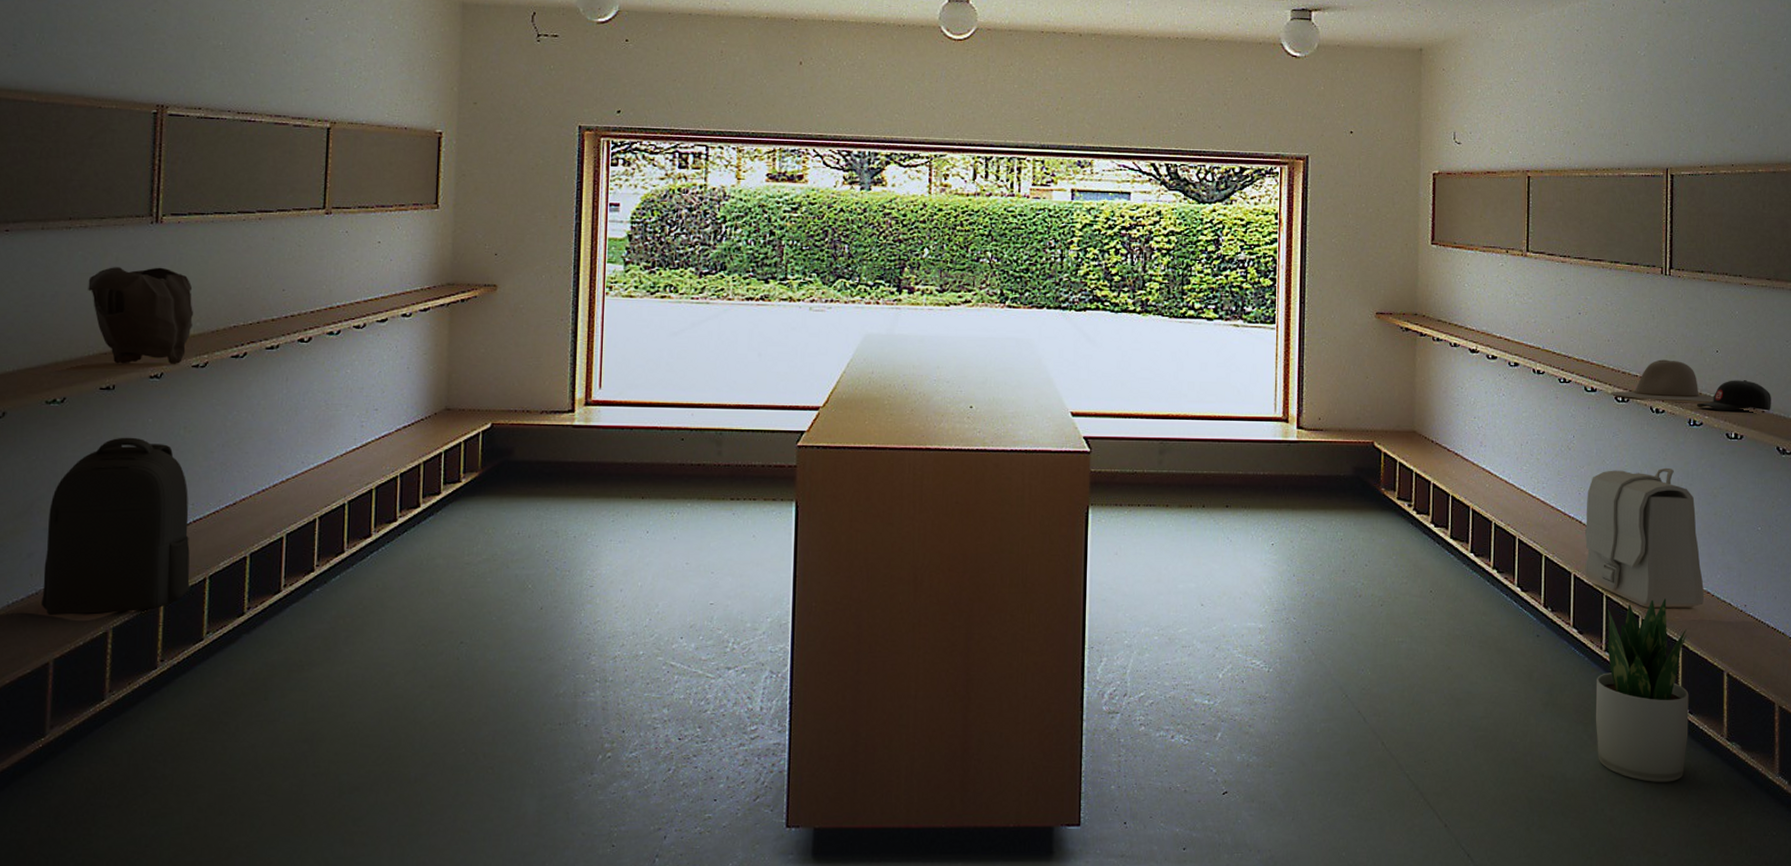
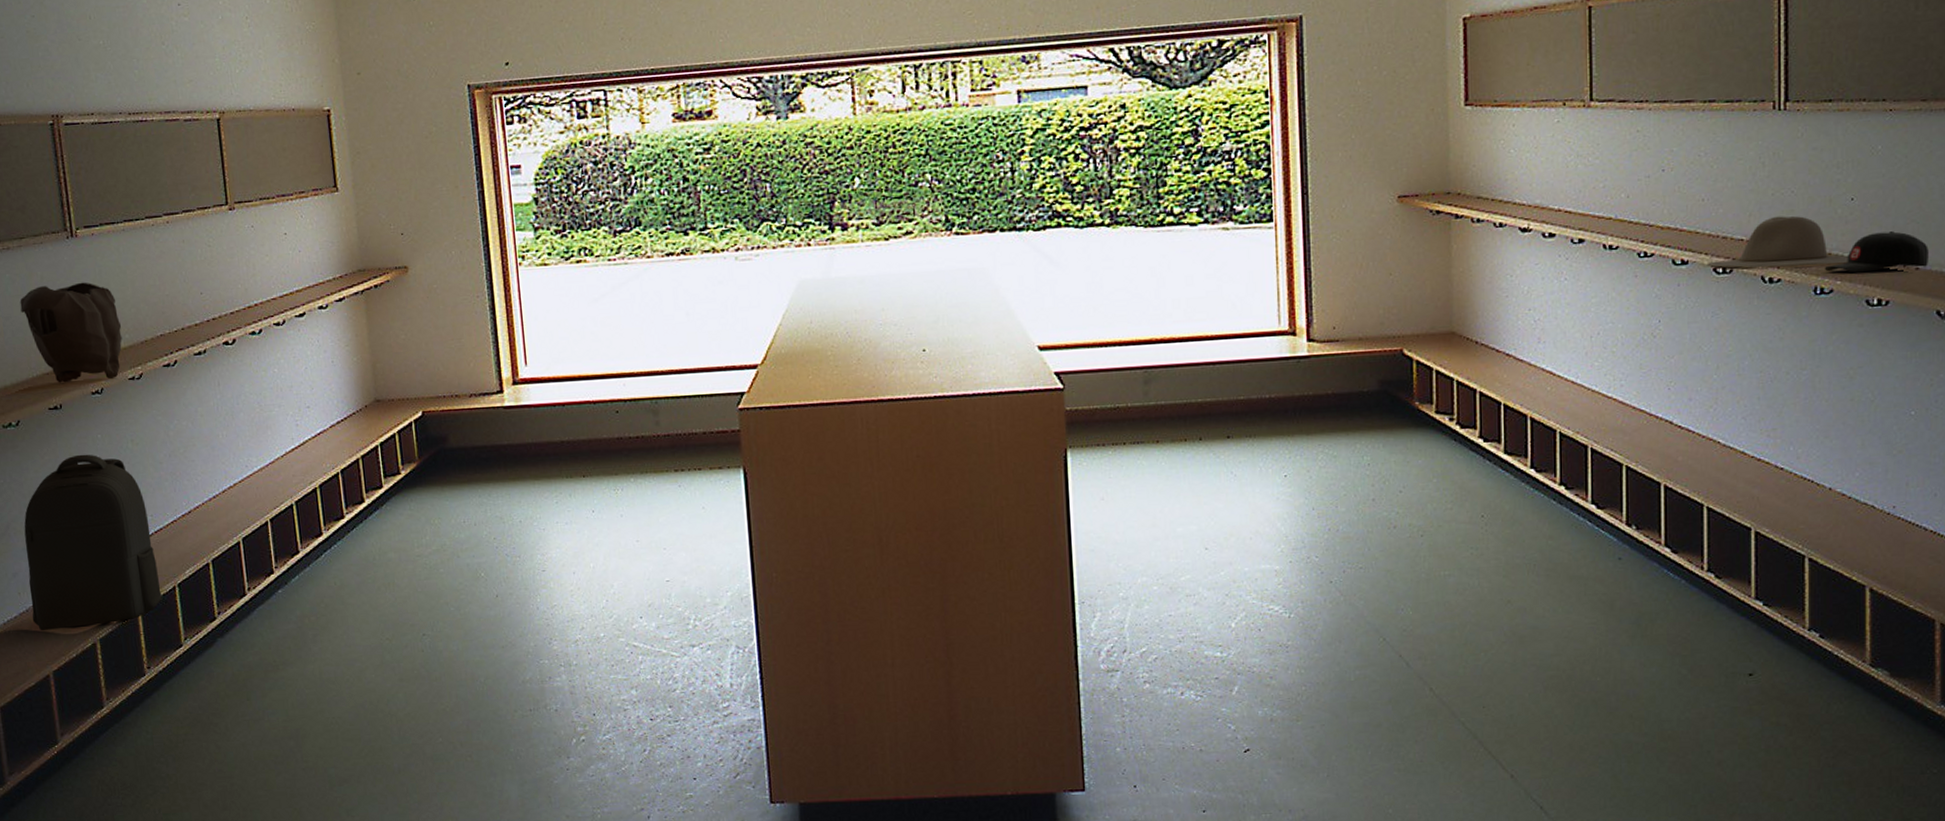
backpack: present [1585,467,1704,608] -> none [1678,348,1837,518]
planter: present [1595,598,1689,782] -> none [1696,505,1819,719]

